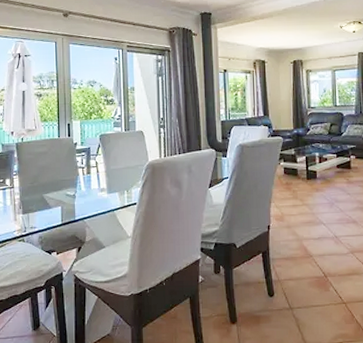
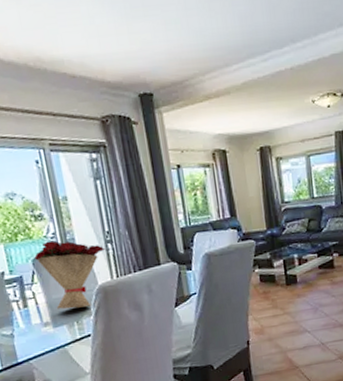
flower bouquet: none [102,121,158,179] -> present [34,240,106,309]

